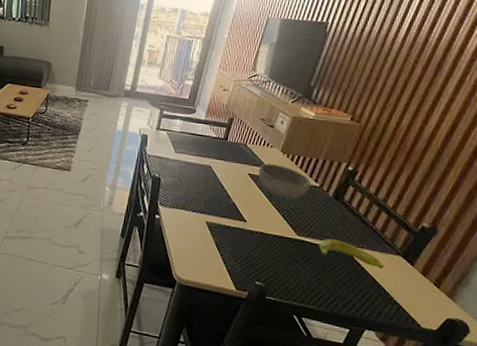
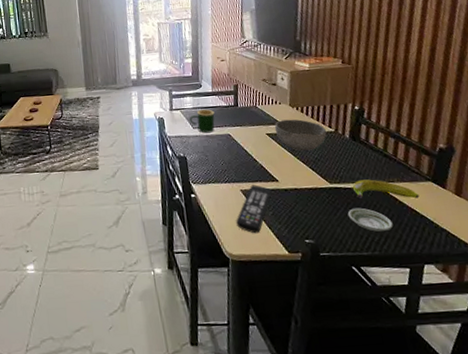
mug: none [173,135,201,161] -> present [189,109,215,133]
remote control: none [193,219,238,265] -> present [236,184,273,234]
saucer: none [305,263,348,291] -> present [347,207,393,232]

